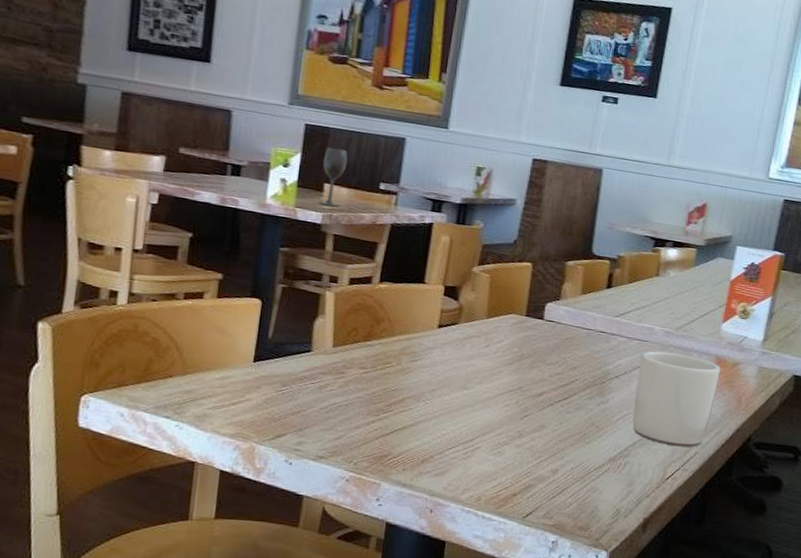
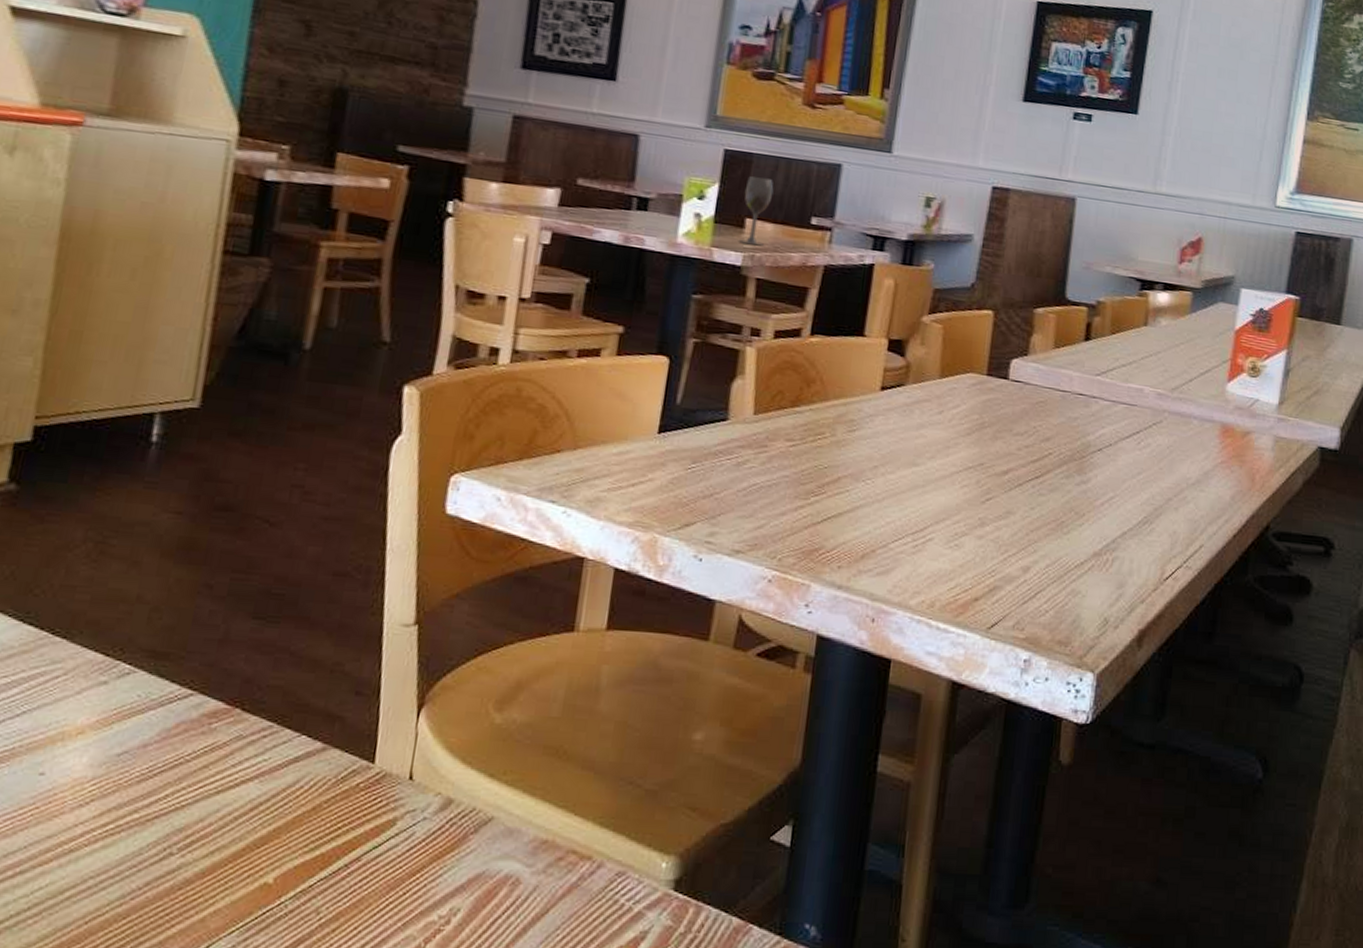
mug: present [632,351,721,447] -> none [1120,417,1228,539]

